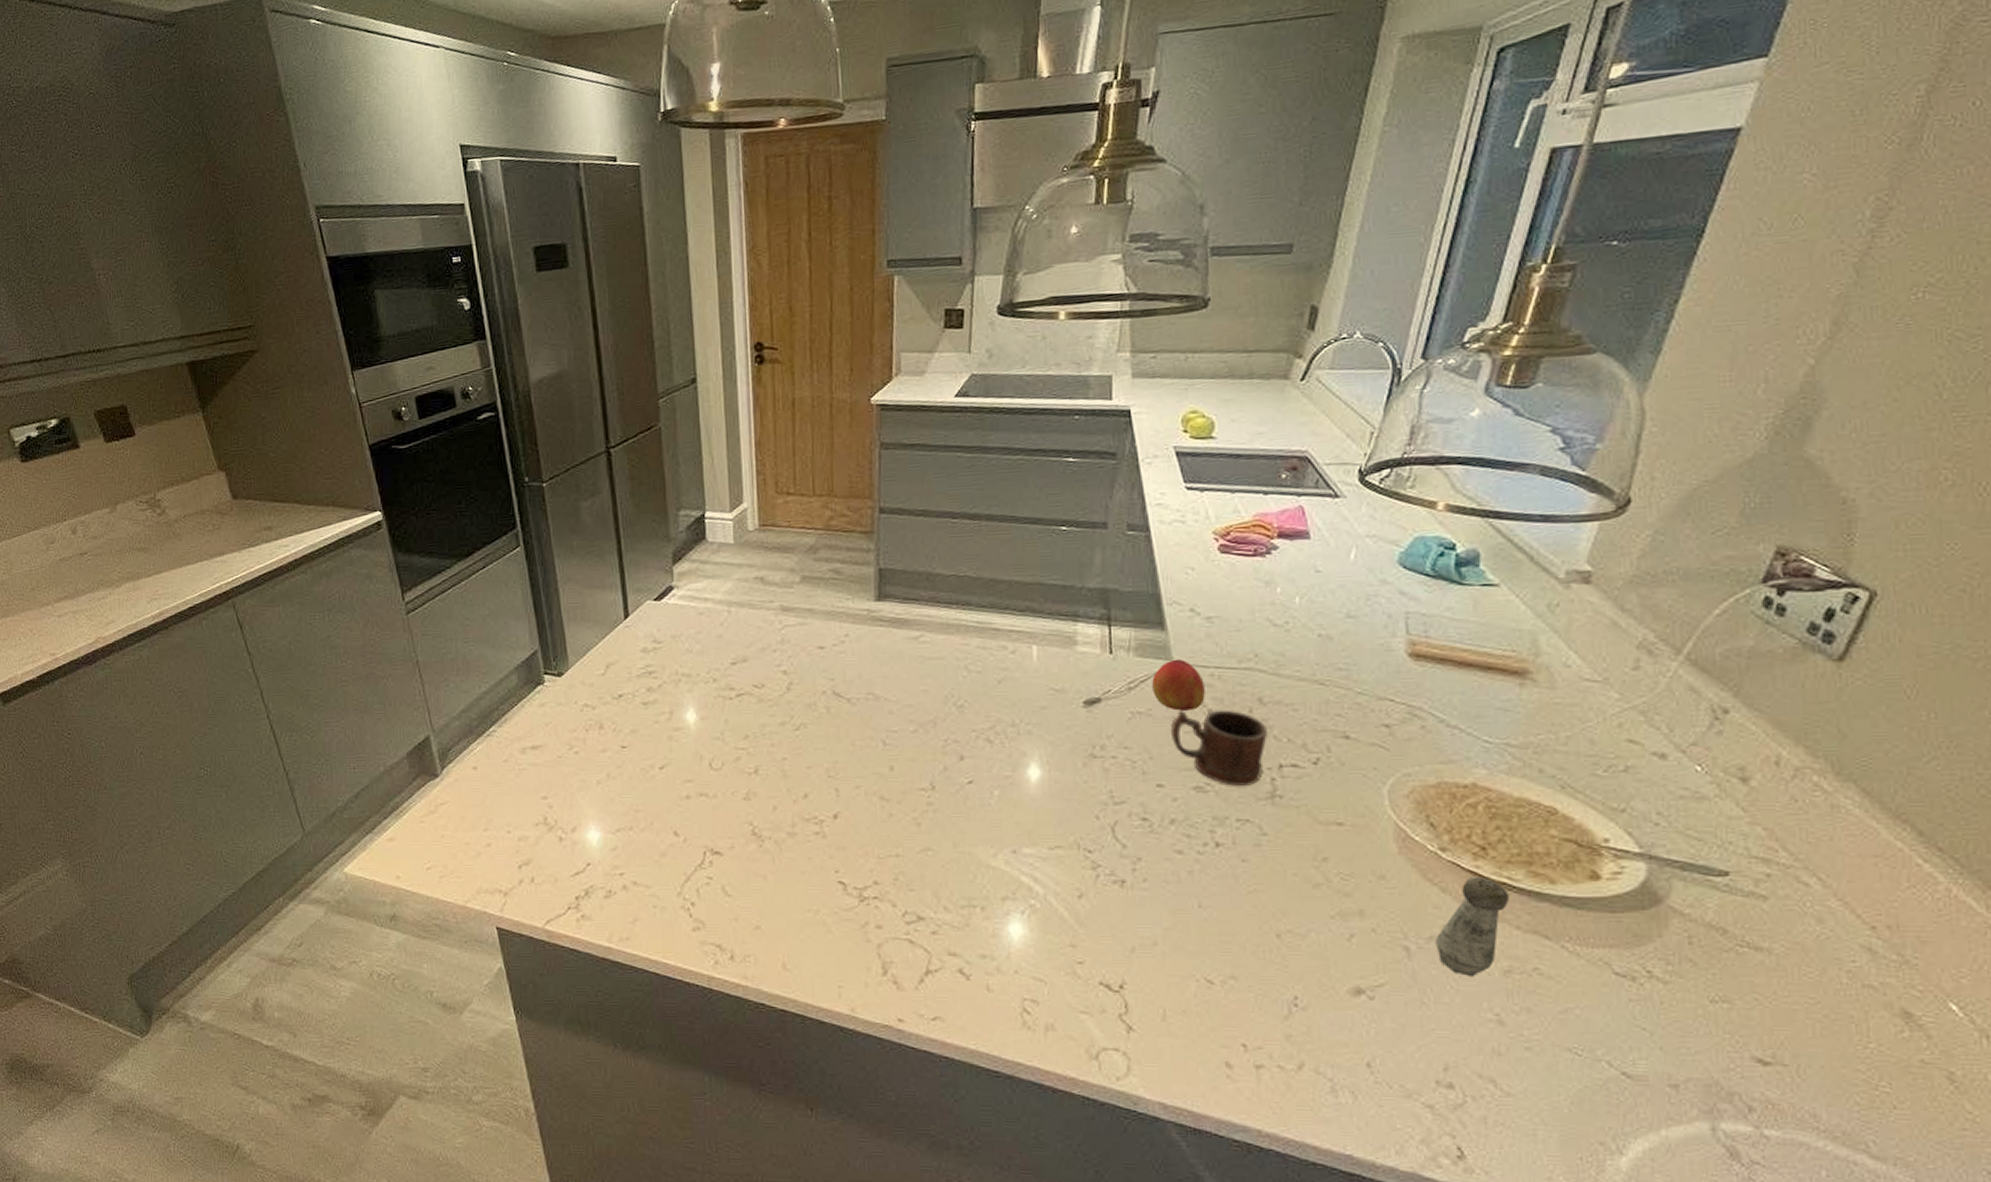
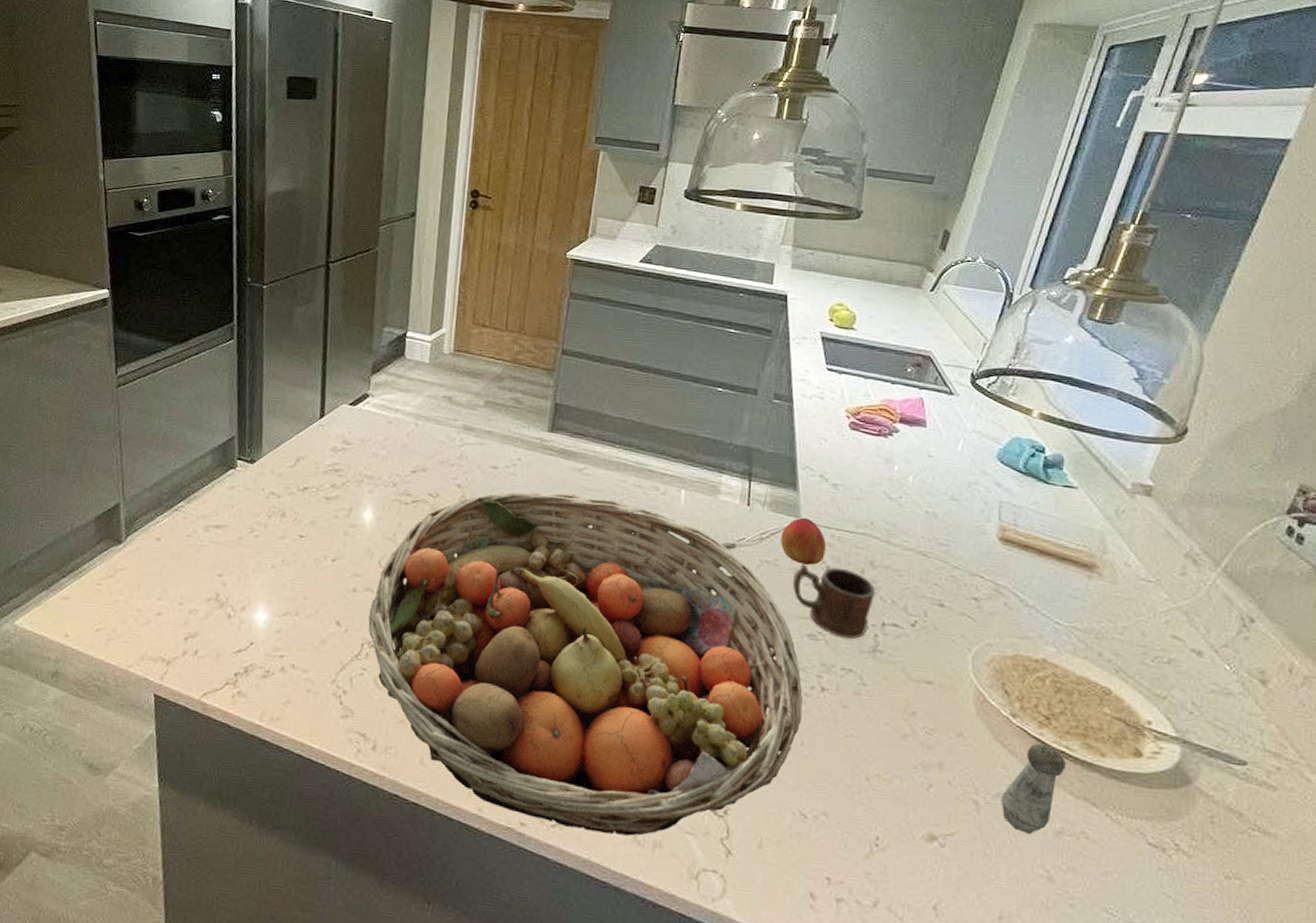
fruit basket: none [707,665,1197,1021] -> present [368,492,803,836]

